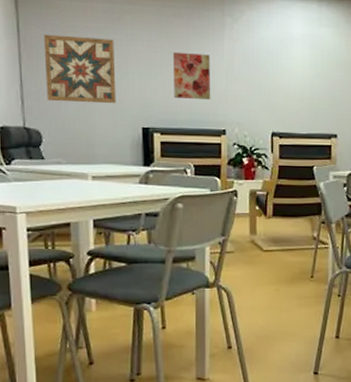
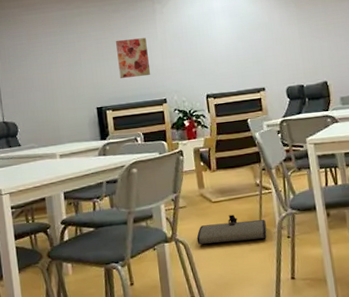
wall art: present [43,34,116,104] -> none [13,39,74,98]
tool roll: none [241,266,317,295] -> present [196,214,267,244]

